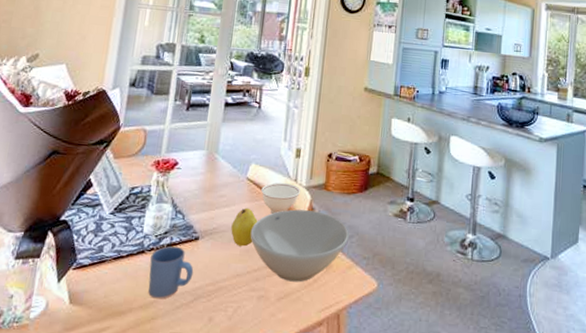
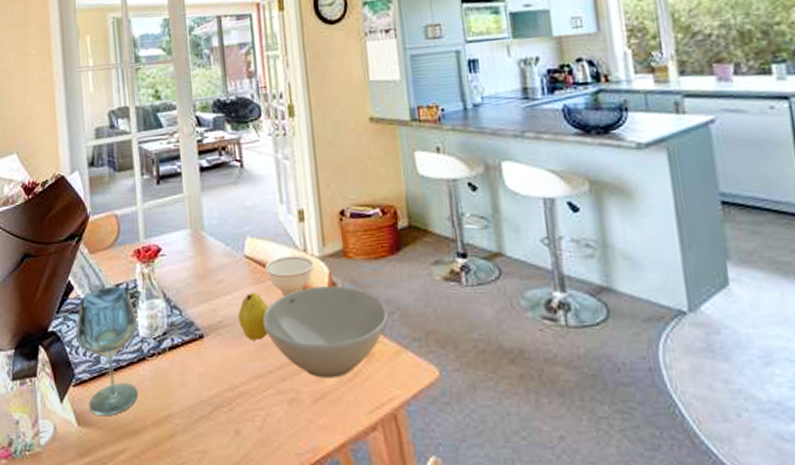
wine glass: none [84,188,145,298] -> present [76,286,139,417]
mug: present [148,246,194,299] -> none [154,348,206,413]

